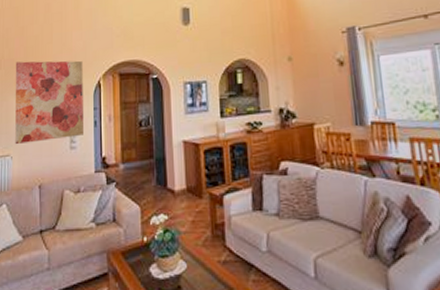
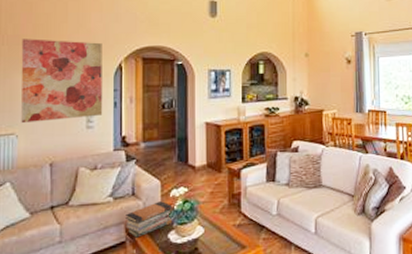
book stack: none [107,229,153,270] -> present [125,201,172,238]

